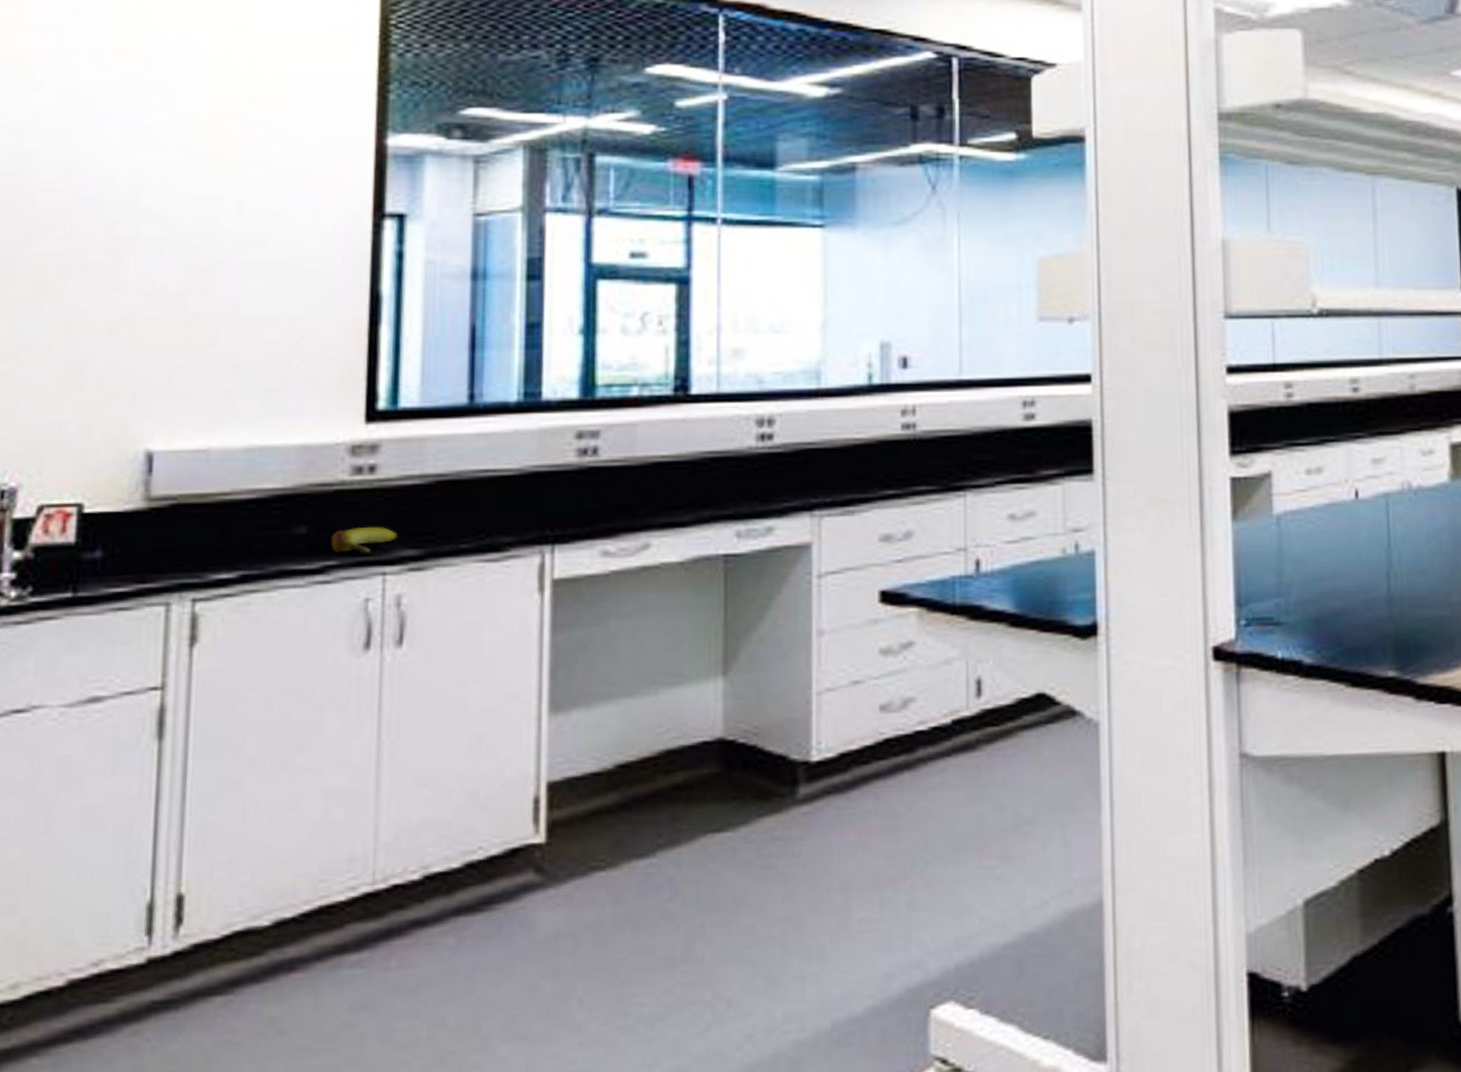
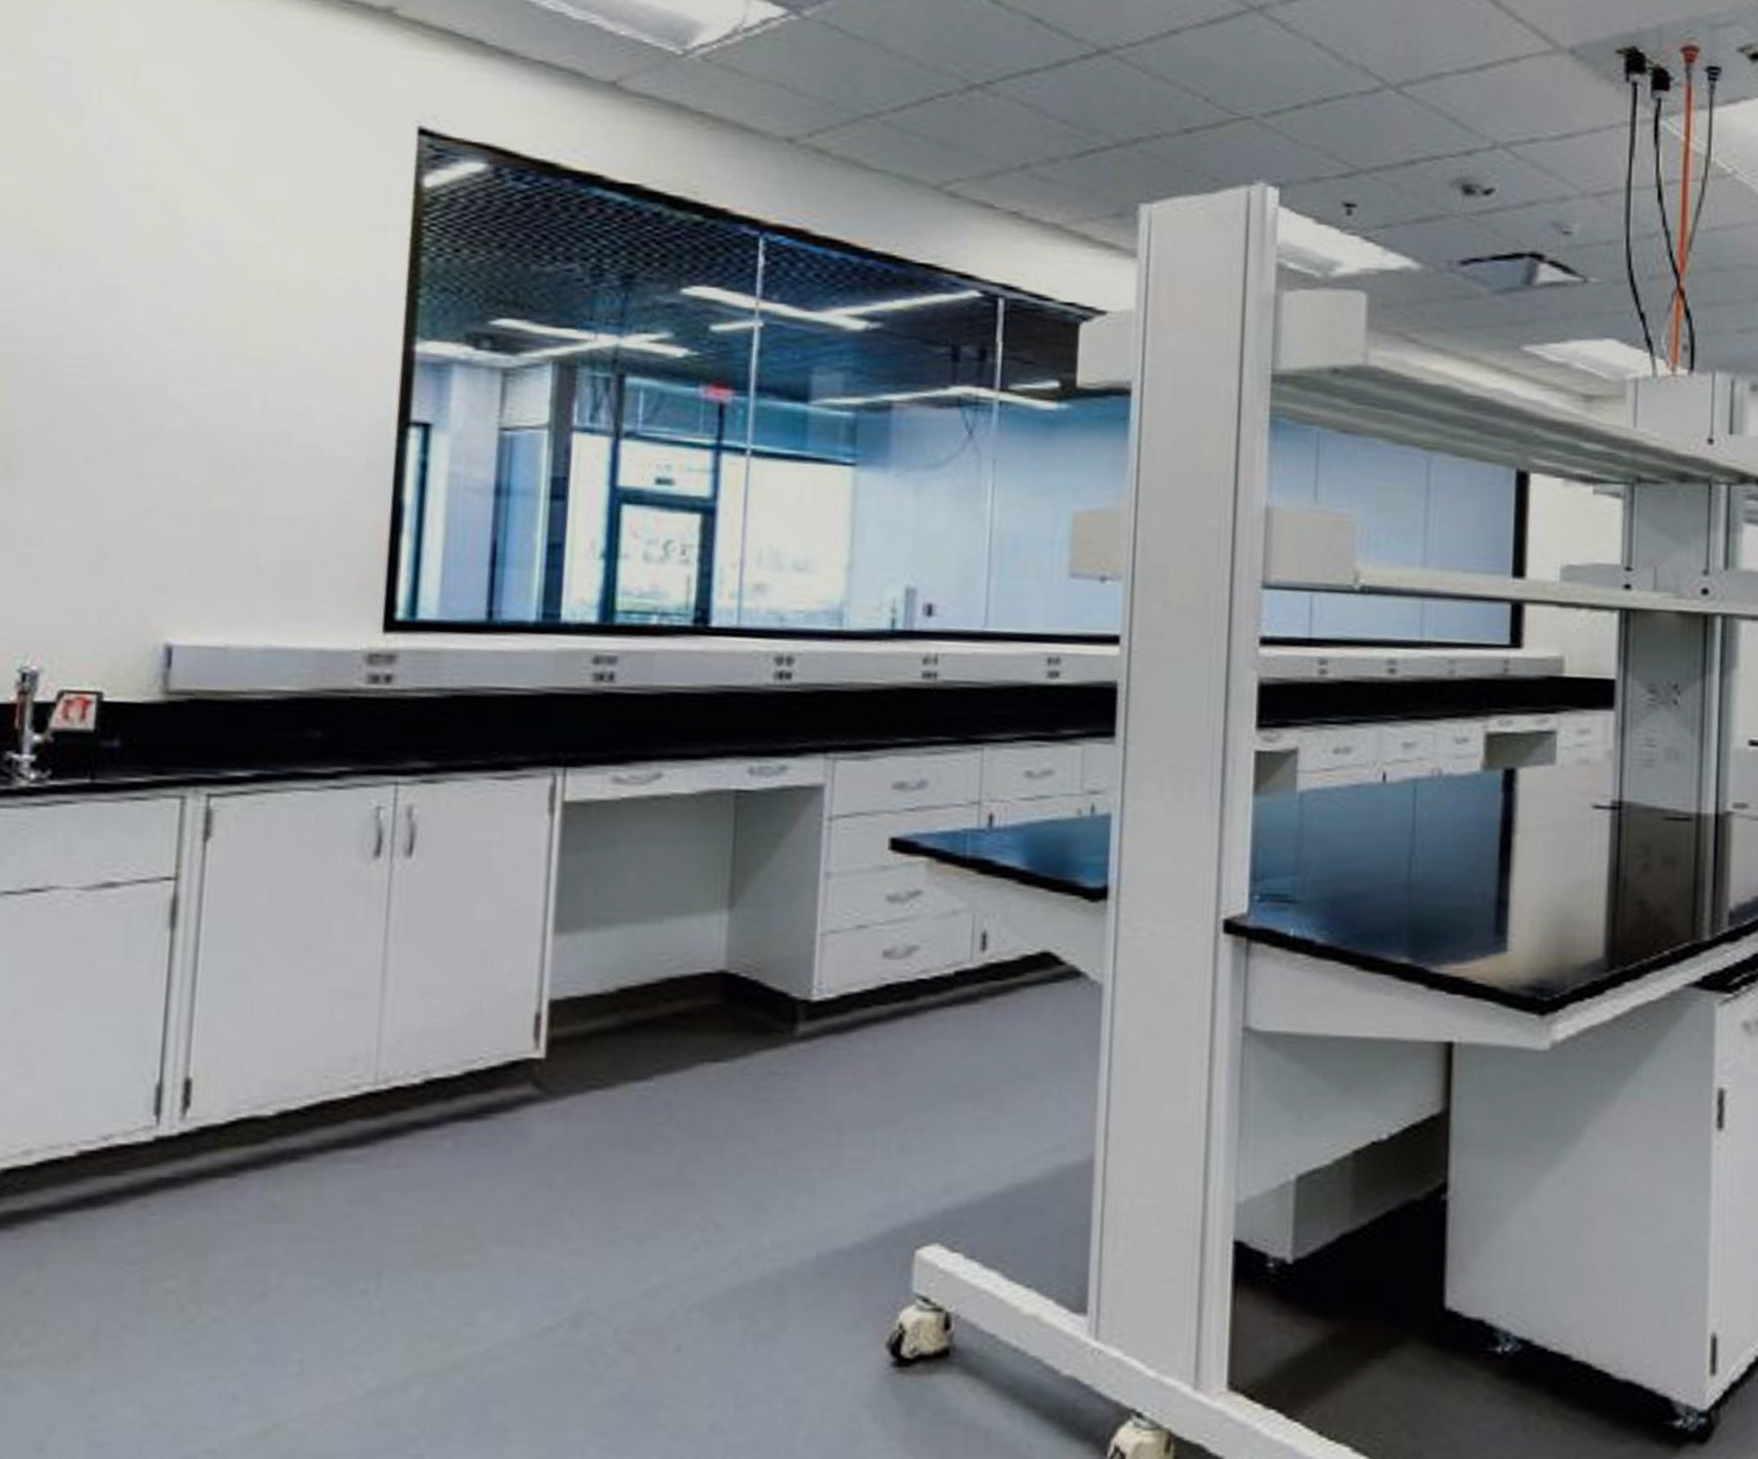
banana: present [331,526,397,554] -> none [345,735,411,763]

